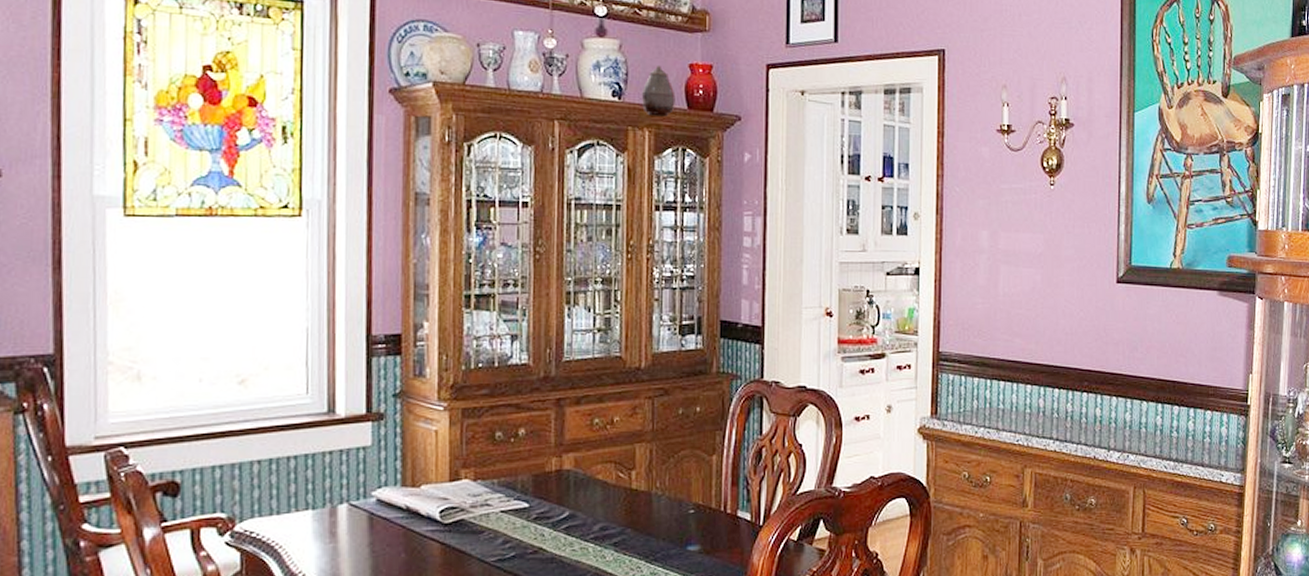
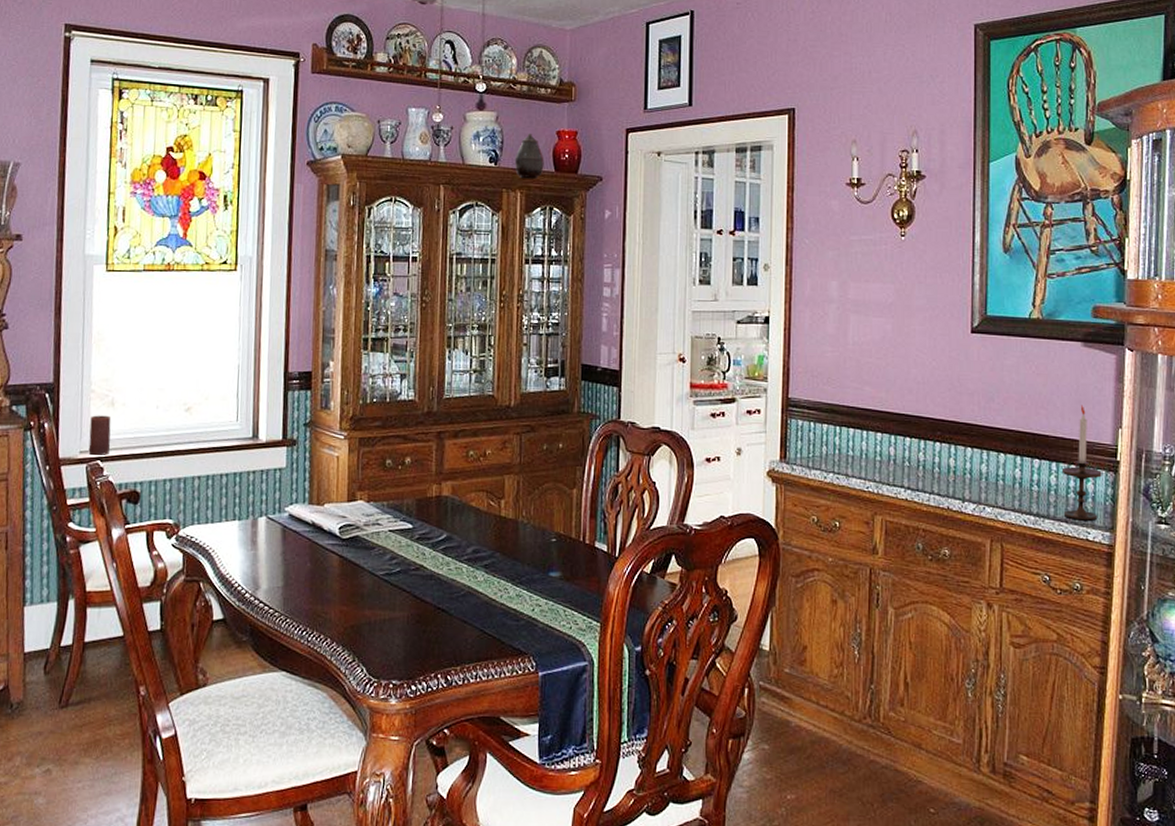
candle: none [107,392,138,442] -> present [88,415,111,456]
candlestick: none [1198,352,1234,464] -> present [1061,404,1102,521]

